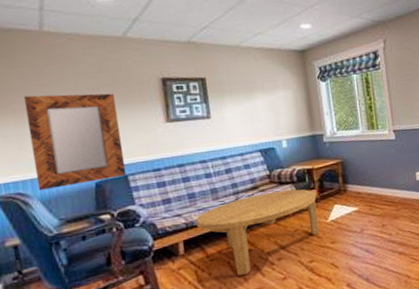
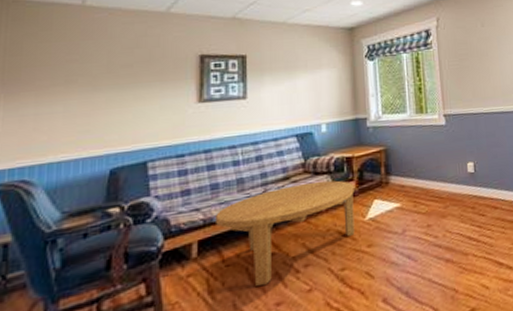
home mirror: present [23,93,127,191] -> none [45,70,147,179]

